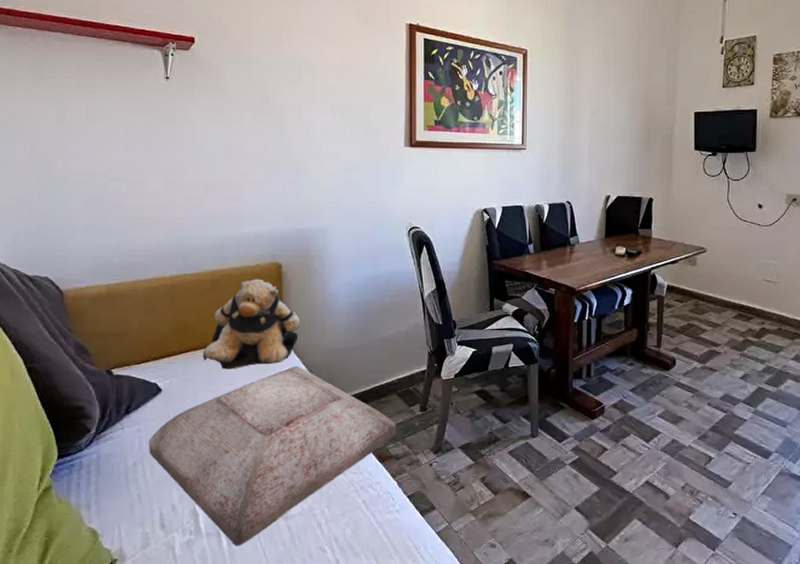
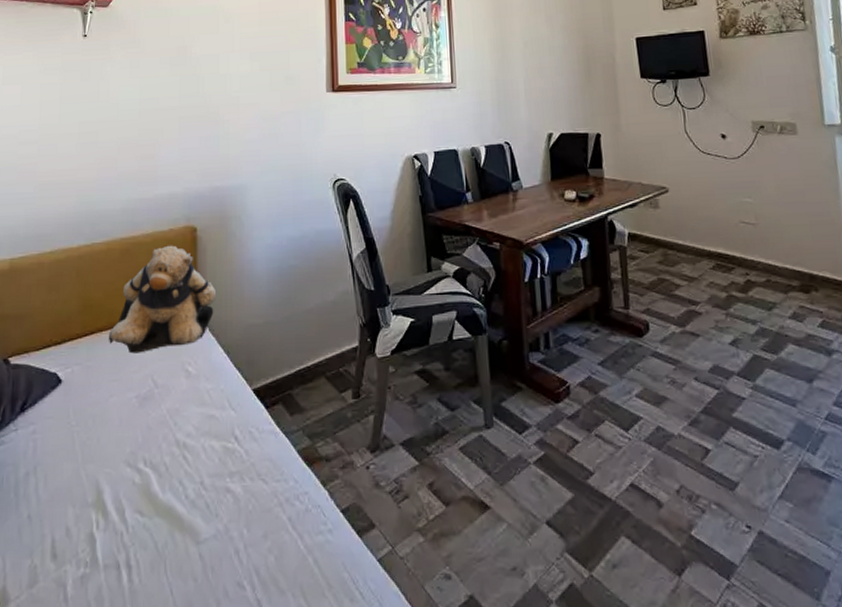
cushion: present [149,366,396,546] -> none [44,346,326,582]

